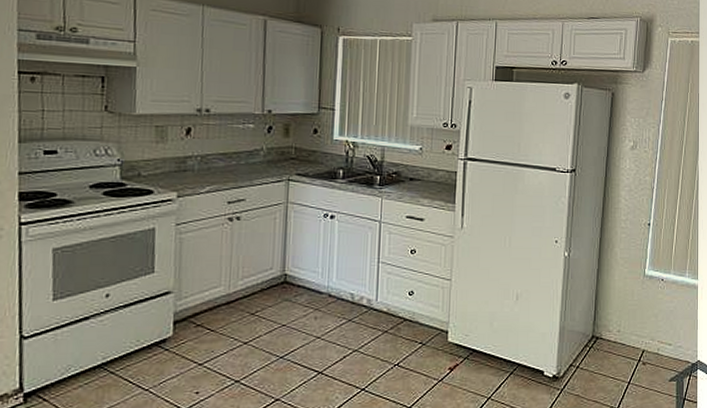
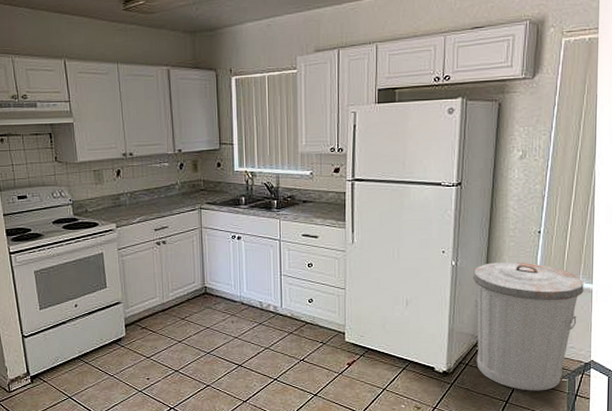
trash can: none [585,255,690,396] -> present [473,262,584,391]

